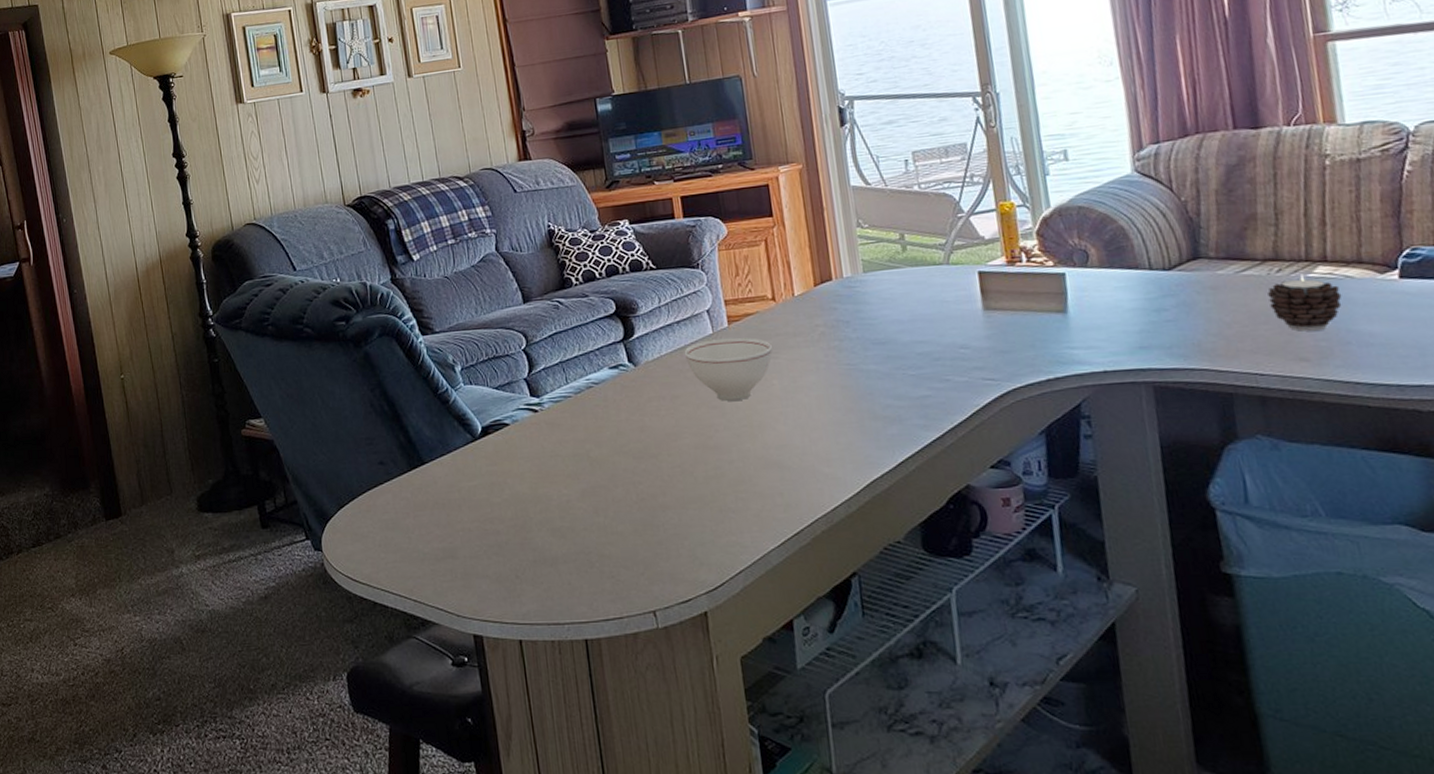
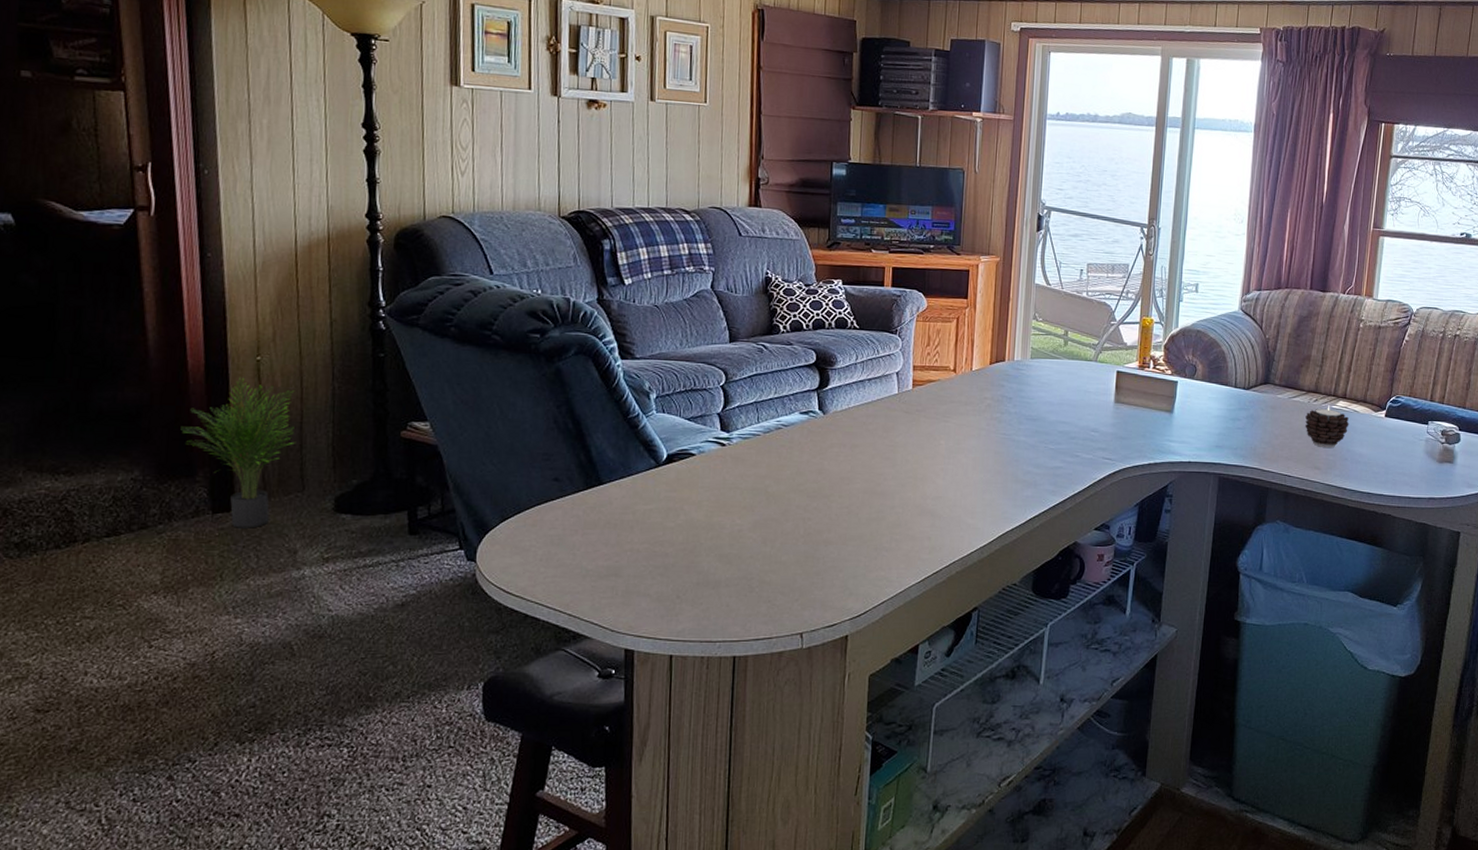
potted plant: none [73,396,158,533] -> present [181,378,294,529]
bowl: present [684,337,773,401] -> none [869,399,947,454]

